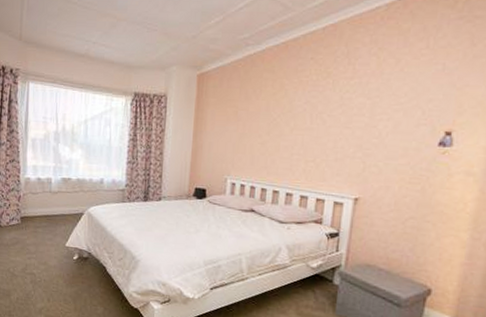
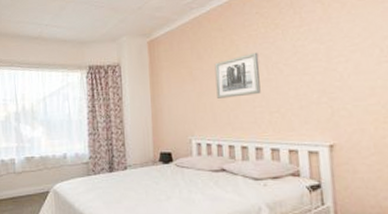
wall art: none [258,99,306,143] -> present [214,52,261,99]

